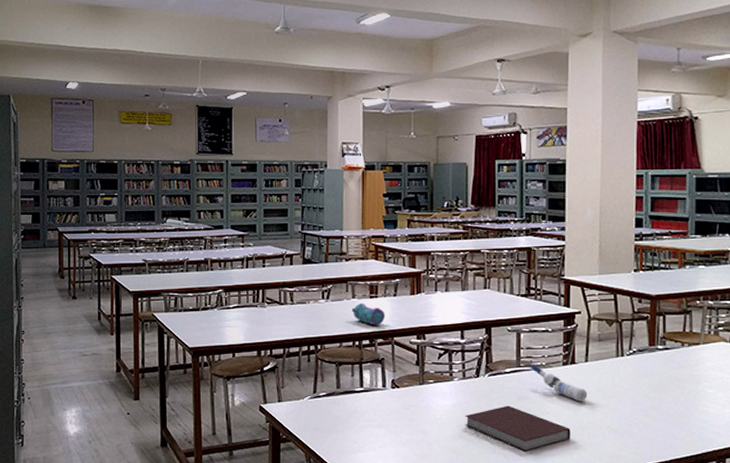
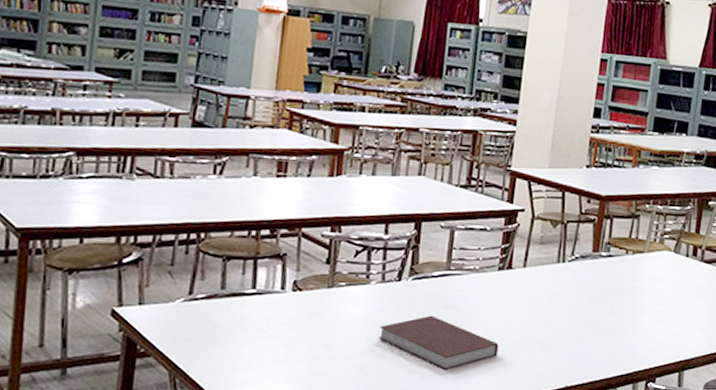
pencil case: present [351,302,385,326] -> none [250,182,293,213]
water bottle: present [531,364,588,402] -> none [462,267,522,313]

